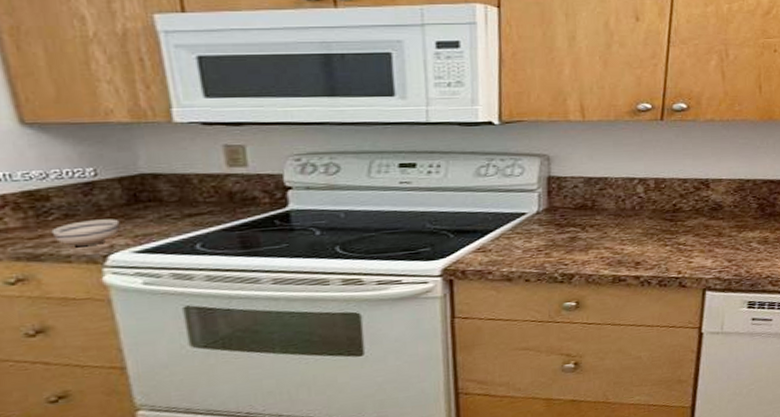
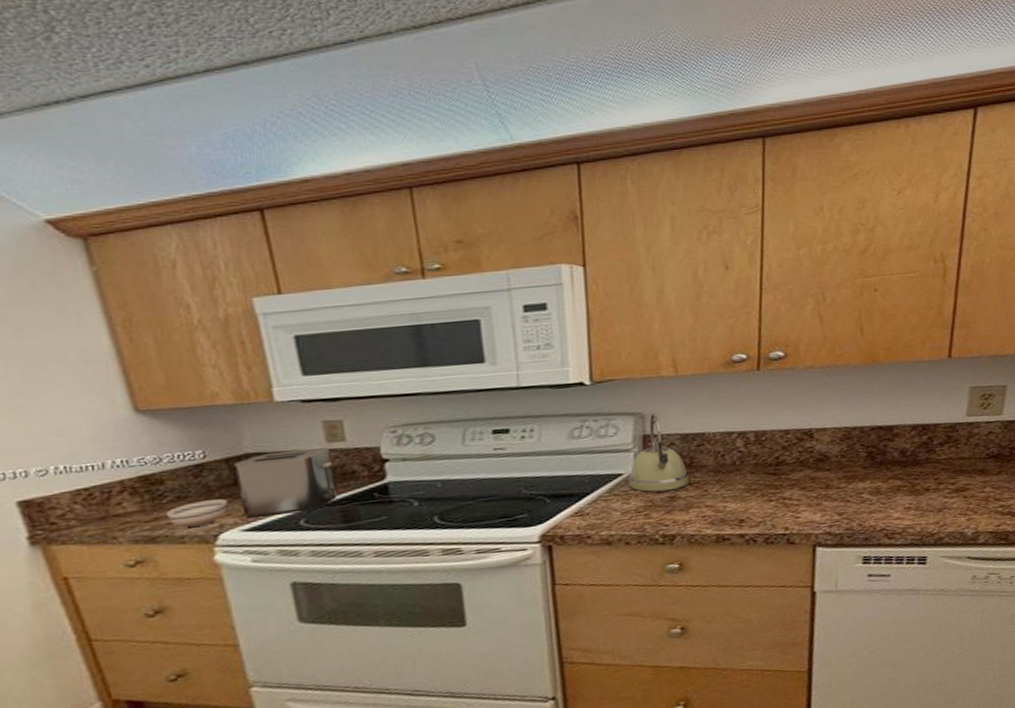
toaster: none [126,172,237,240] -> present [233,448,337,518]
kettle: none [530,155,592,233] -> present [627,413,691,493]

